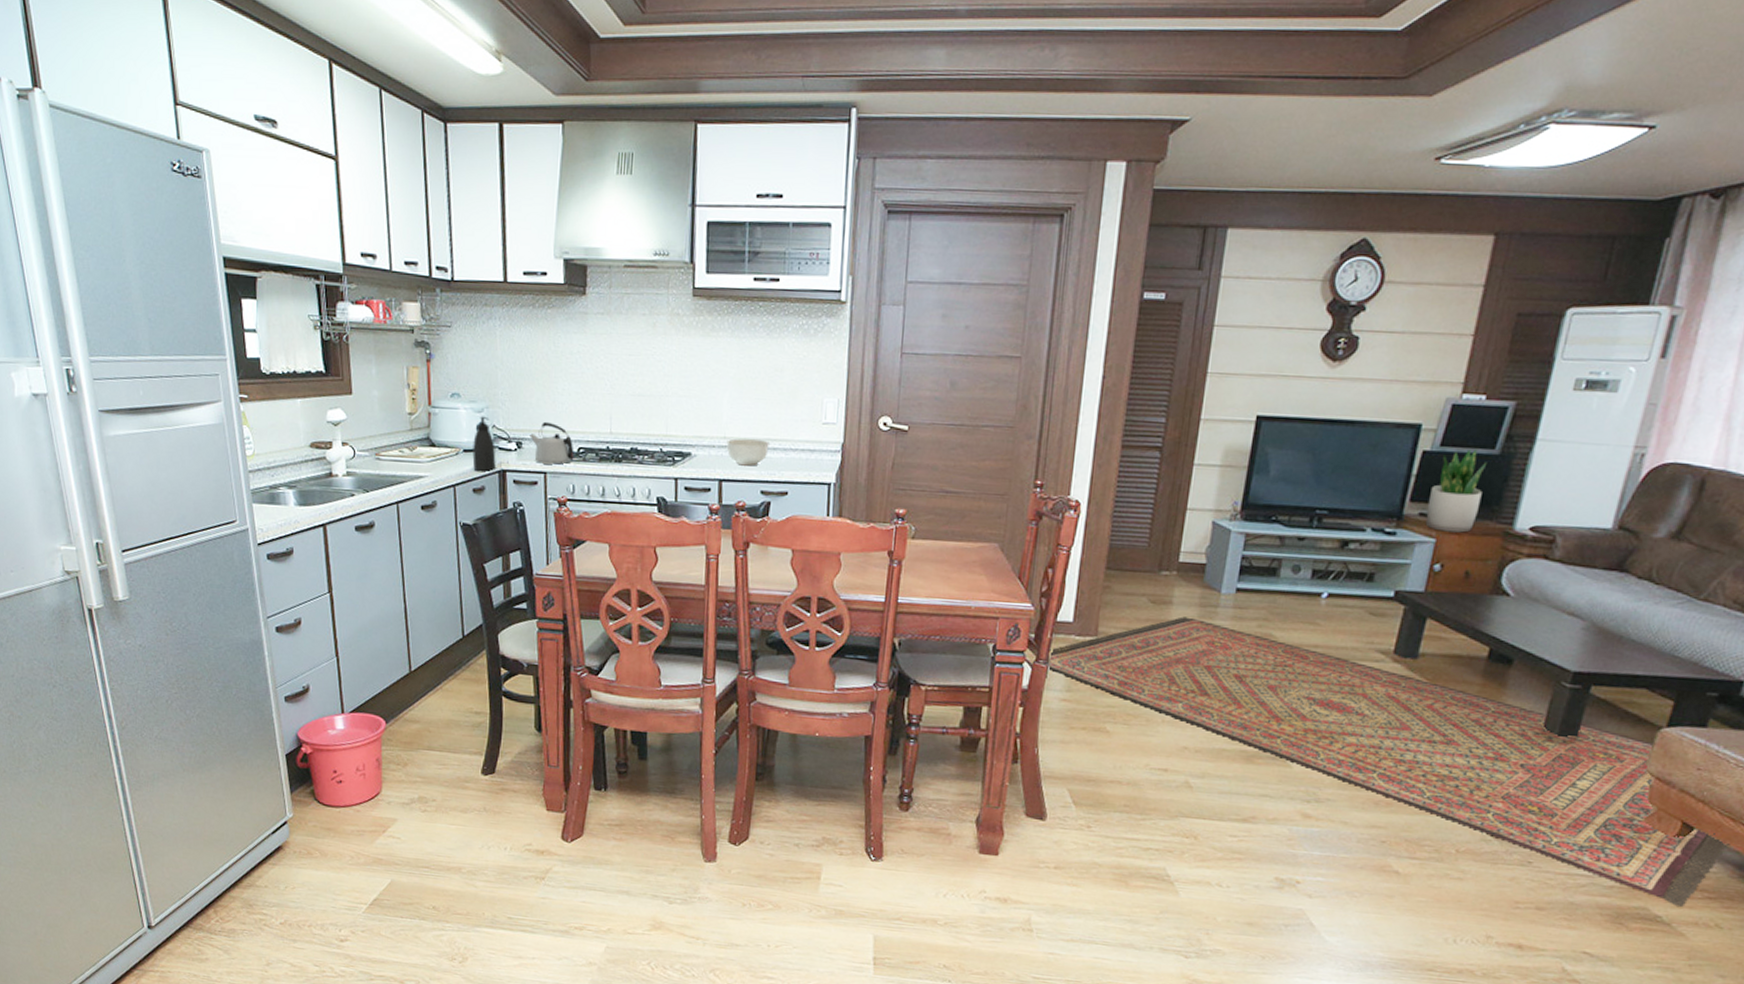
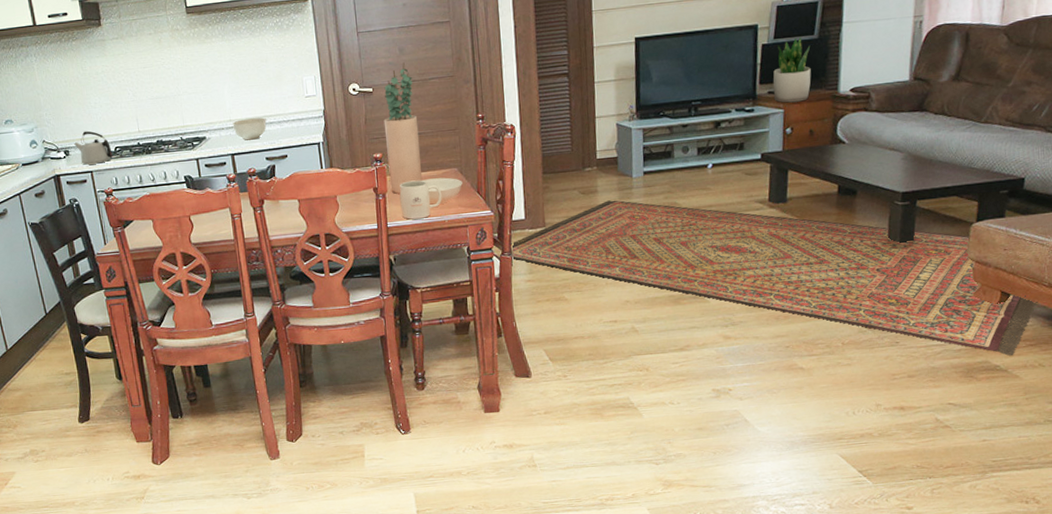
soap dispenser: present [472,416,496,472] -> none [29,134,51,180]
vase: none [909,400,962,563] -> present [383,62,423,194]
mug: none [917,549,973,599] -> present [399,180,442,220]
bowl: none [950,551,1002,585] -> present [422,177,463,205]

